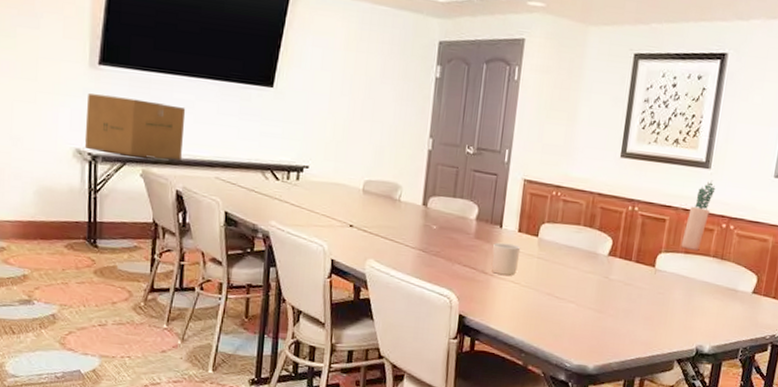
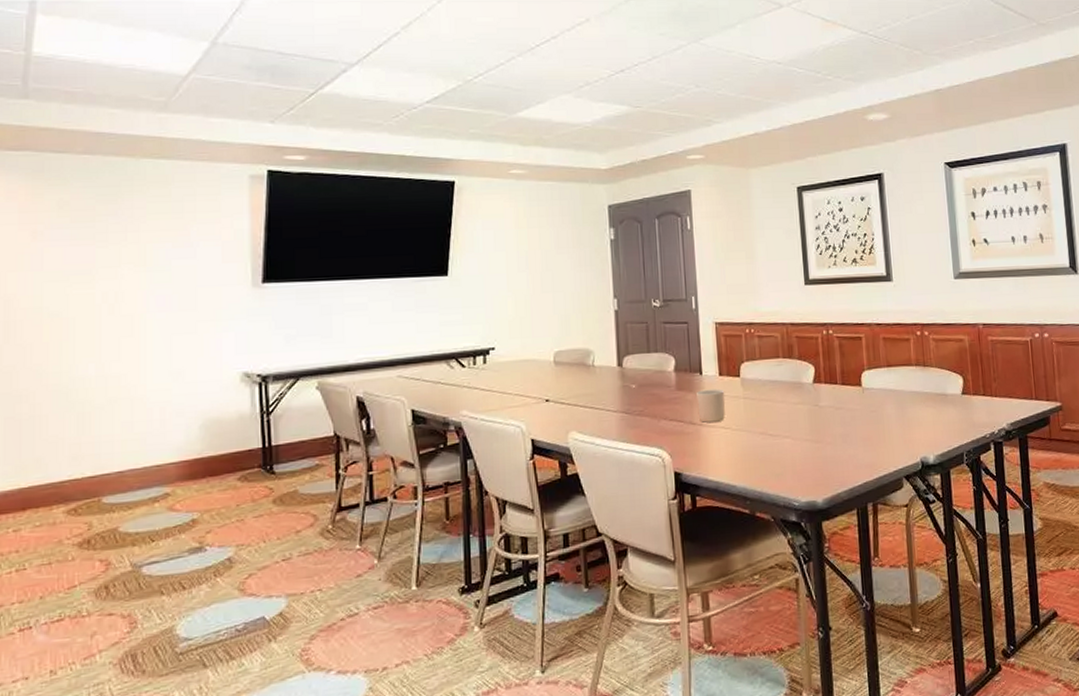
box: present [85,93,186,162] -> none [253,310,359,371]
vase: present [681,180,716,252] -> none [881,291,902,364]

